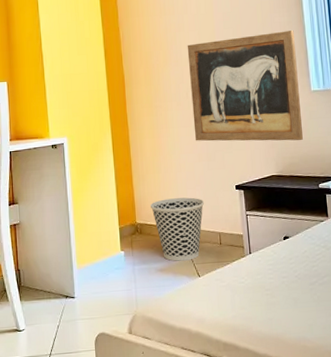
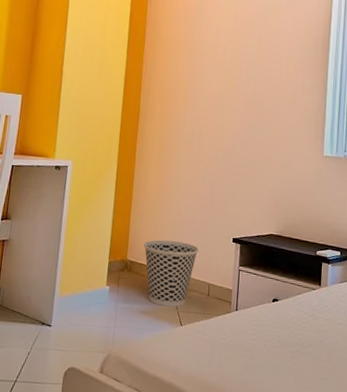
wall art: present [187,30,303,141] -> none [200,89,315,203]

